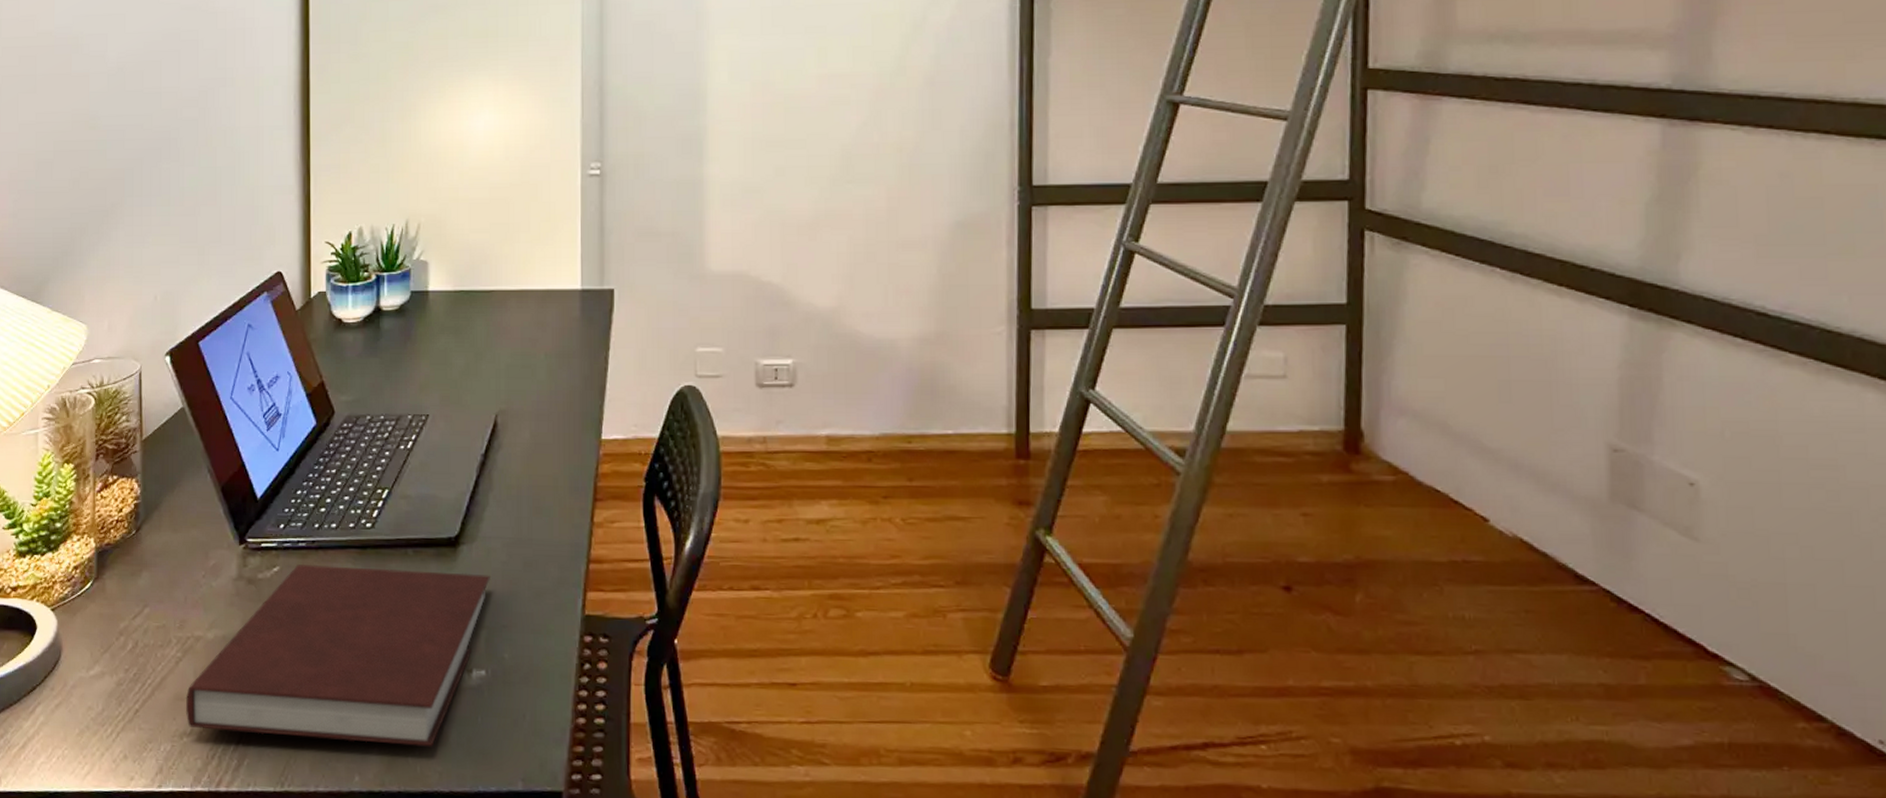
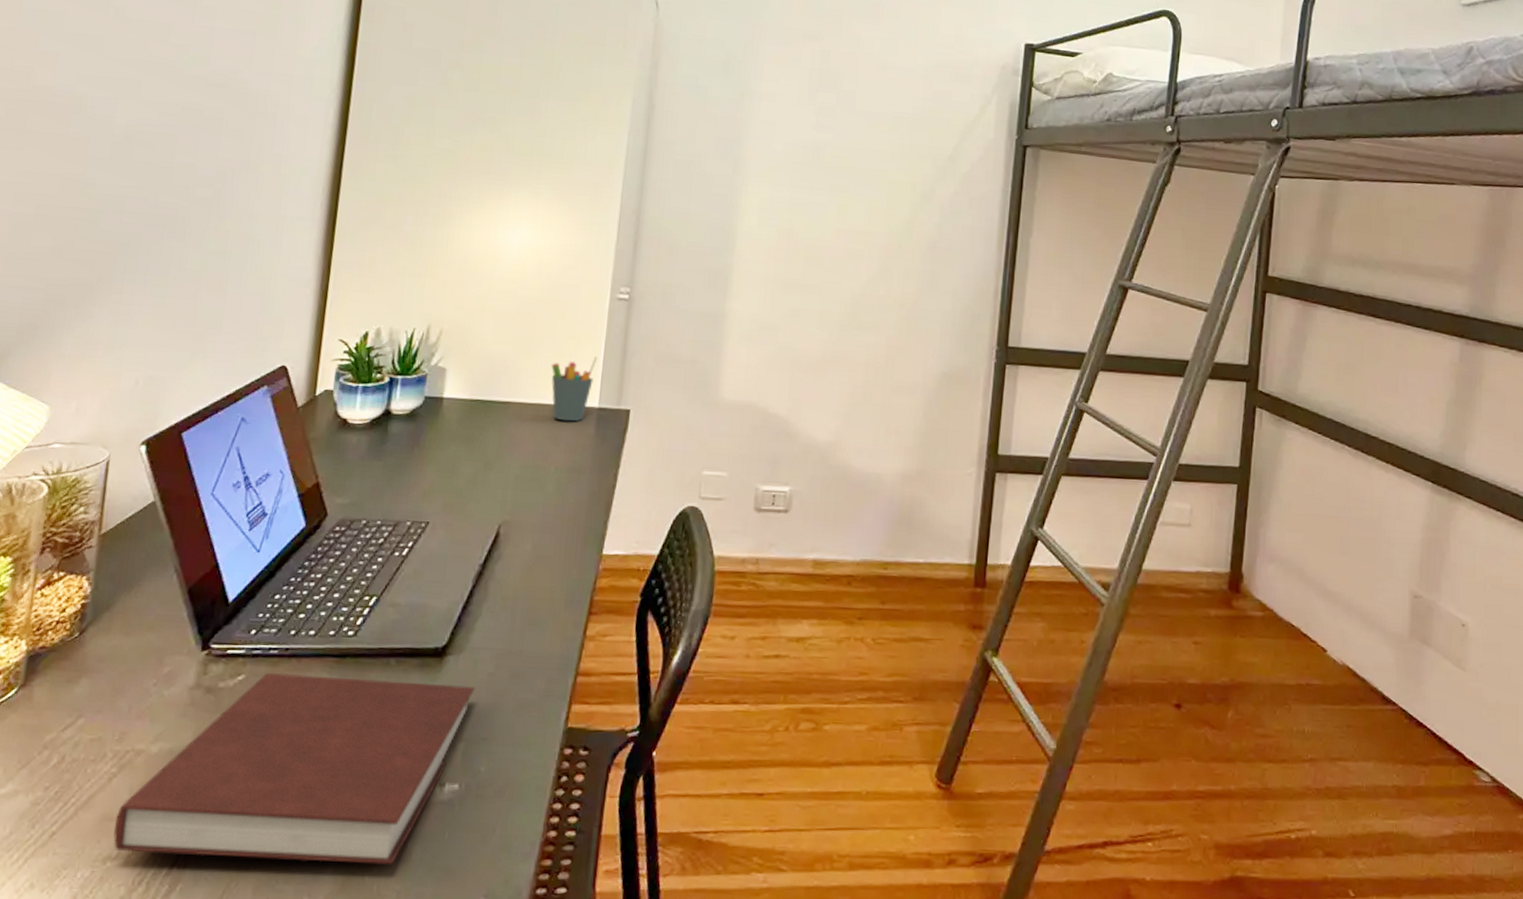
pen holder: none [529,236,576,306] -> present [551,356,598,422]

